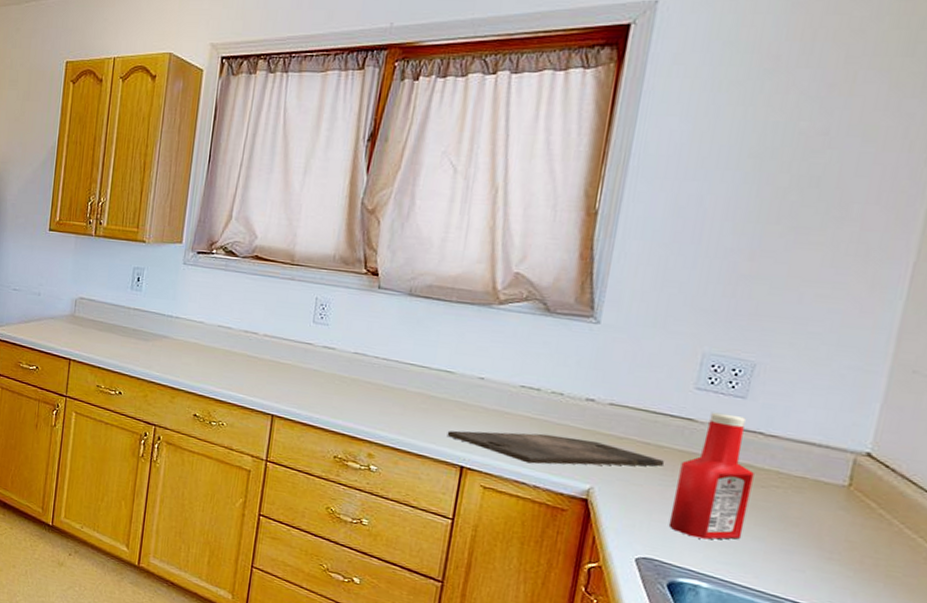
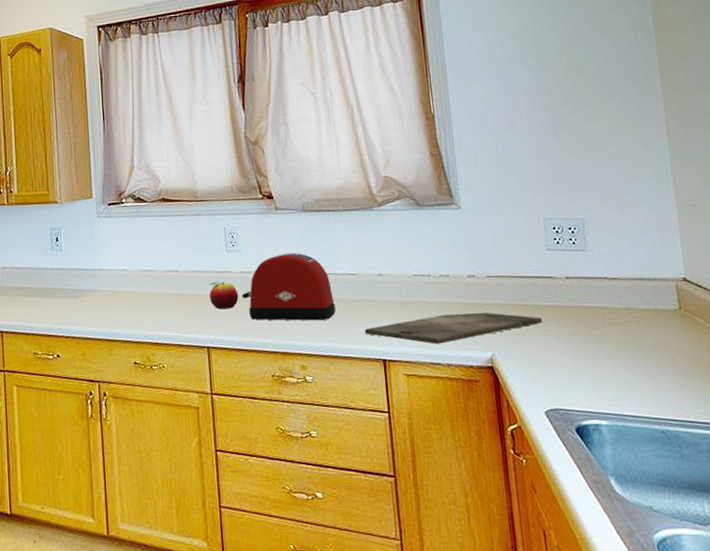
fruit: none [285,351,317,382] -> present [209,282,239,310]
toaster: none [319,335,422,414] -> present [241,252,336,321]
ketchup bottle: present [668,412,754,540] -> none [555,266,618,381]

